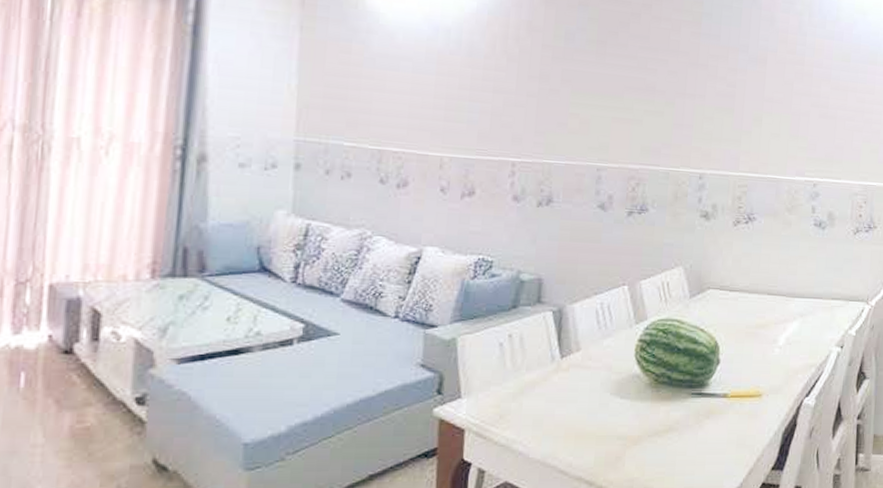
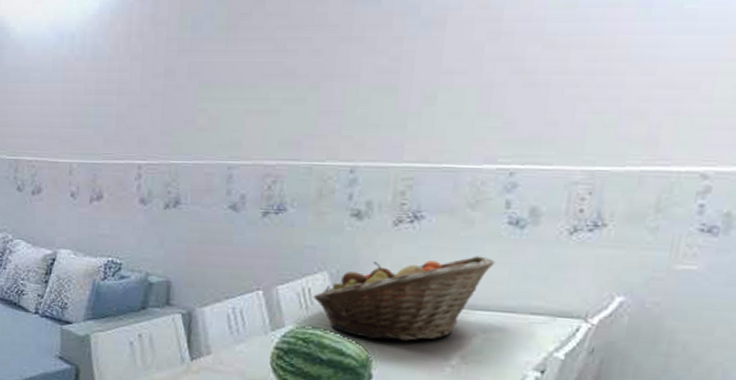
fruit basket: none [671,252,806,328] -> present [313,256,495,341]

